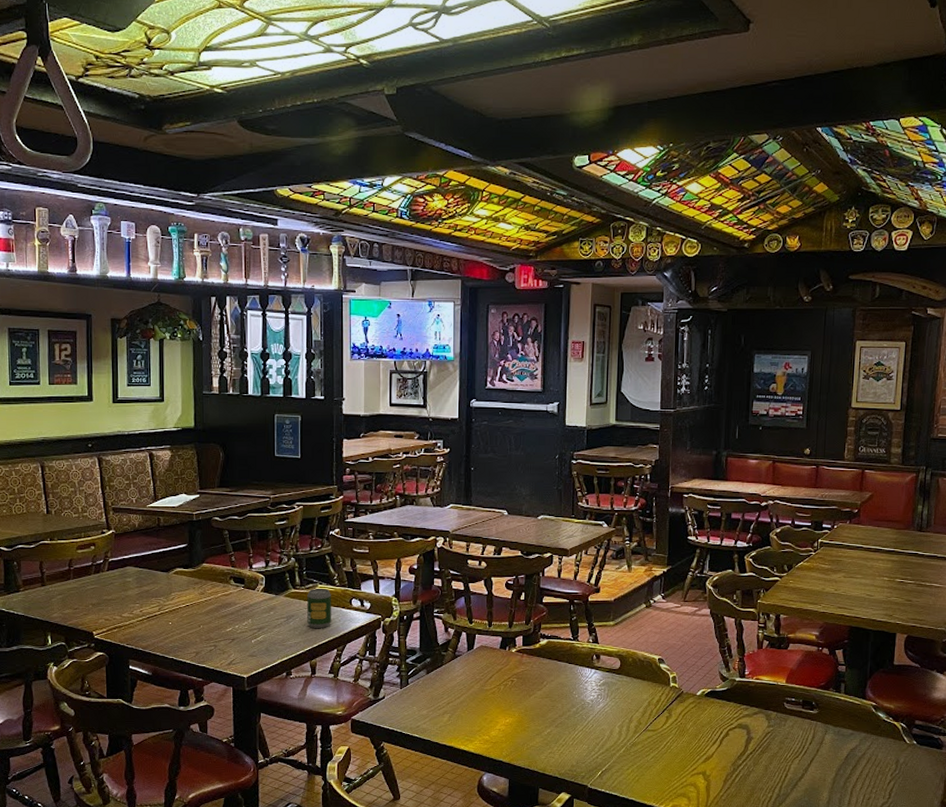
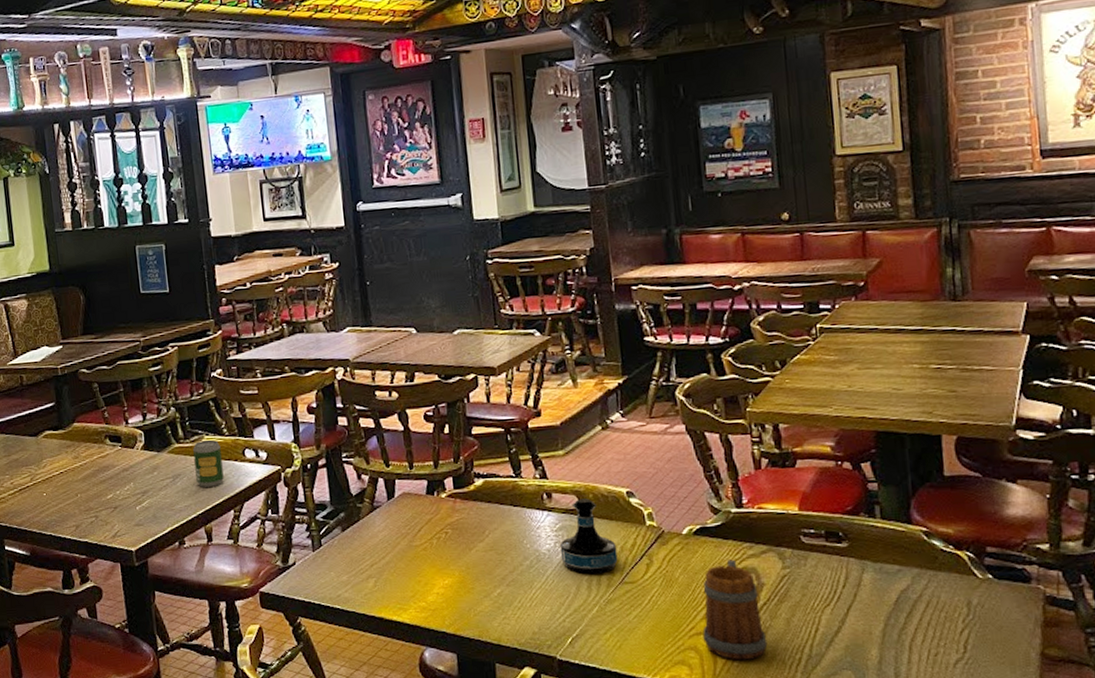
tequila bottle: none [601,661,645,721] -> present [559,498,618,574]
beer mug: none [702,717,749,796] -> present [702,559,768,660]

